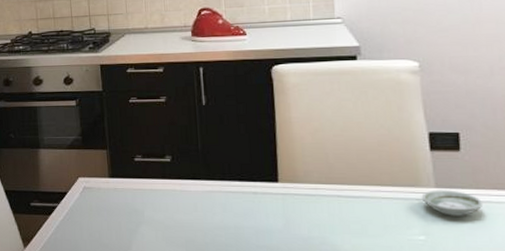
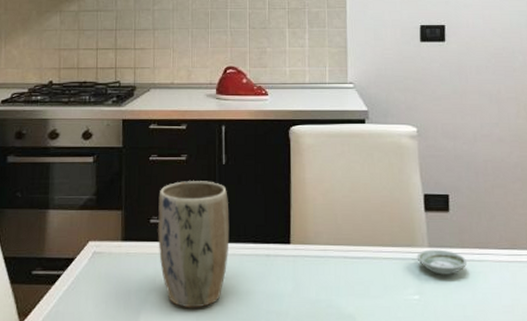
plant pot: none [141,121,215,240] -> present [158,181,230,308]

